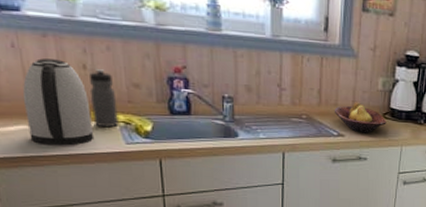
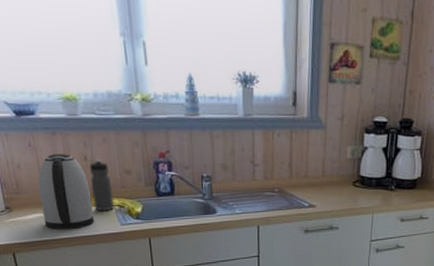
fruit bowl: present [335,102,387,134] -> none [305,172,357,203]

